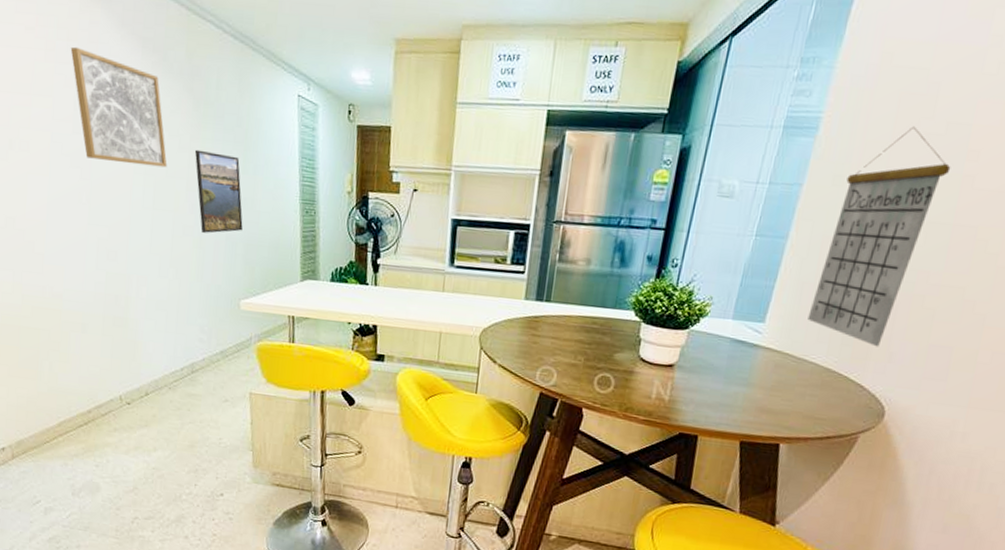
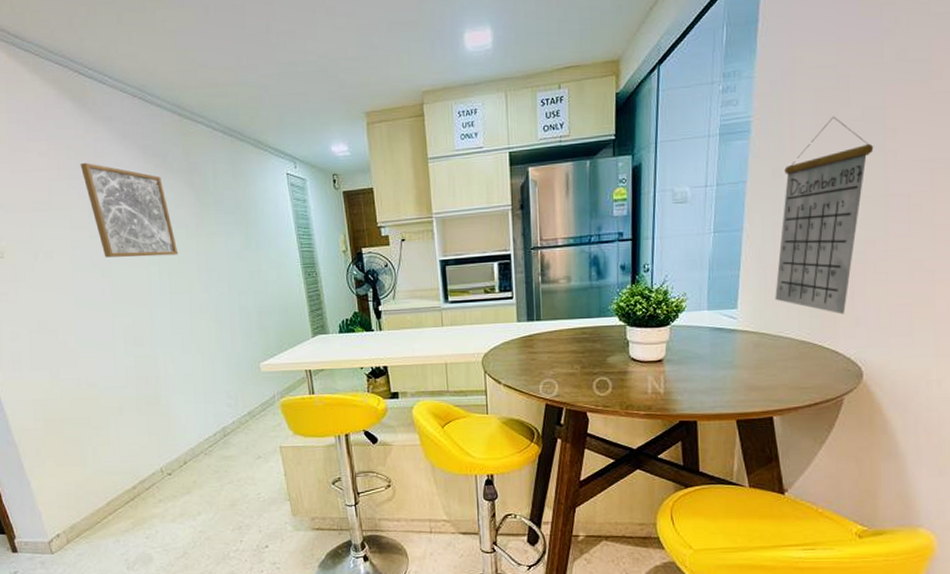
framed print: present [194,149,243,234] -> none [201,234,253,307]

